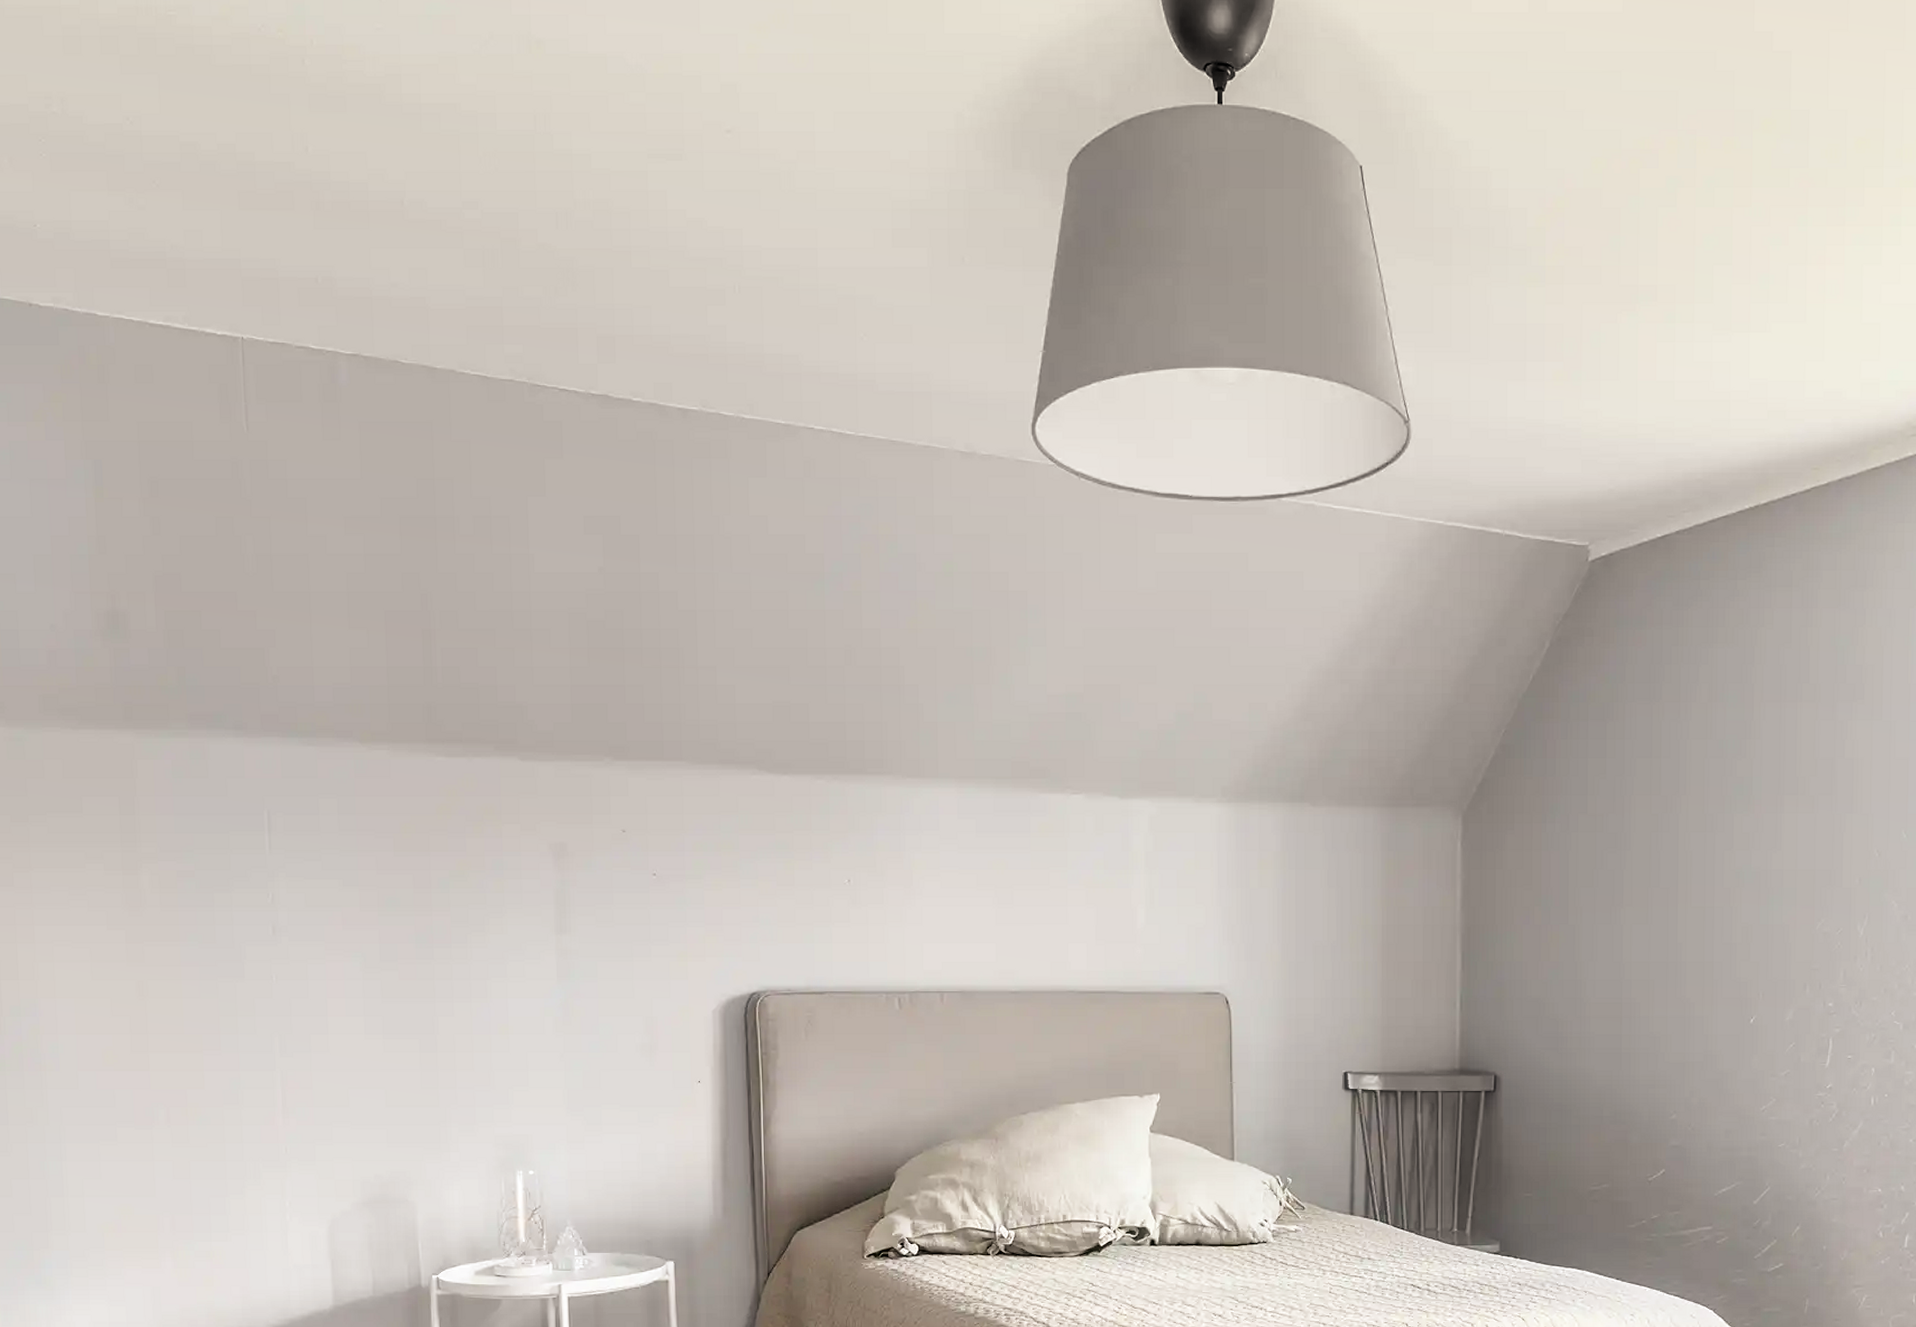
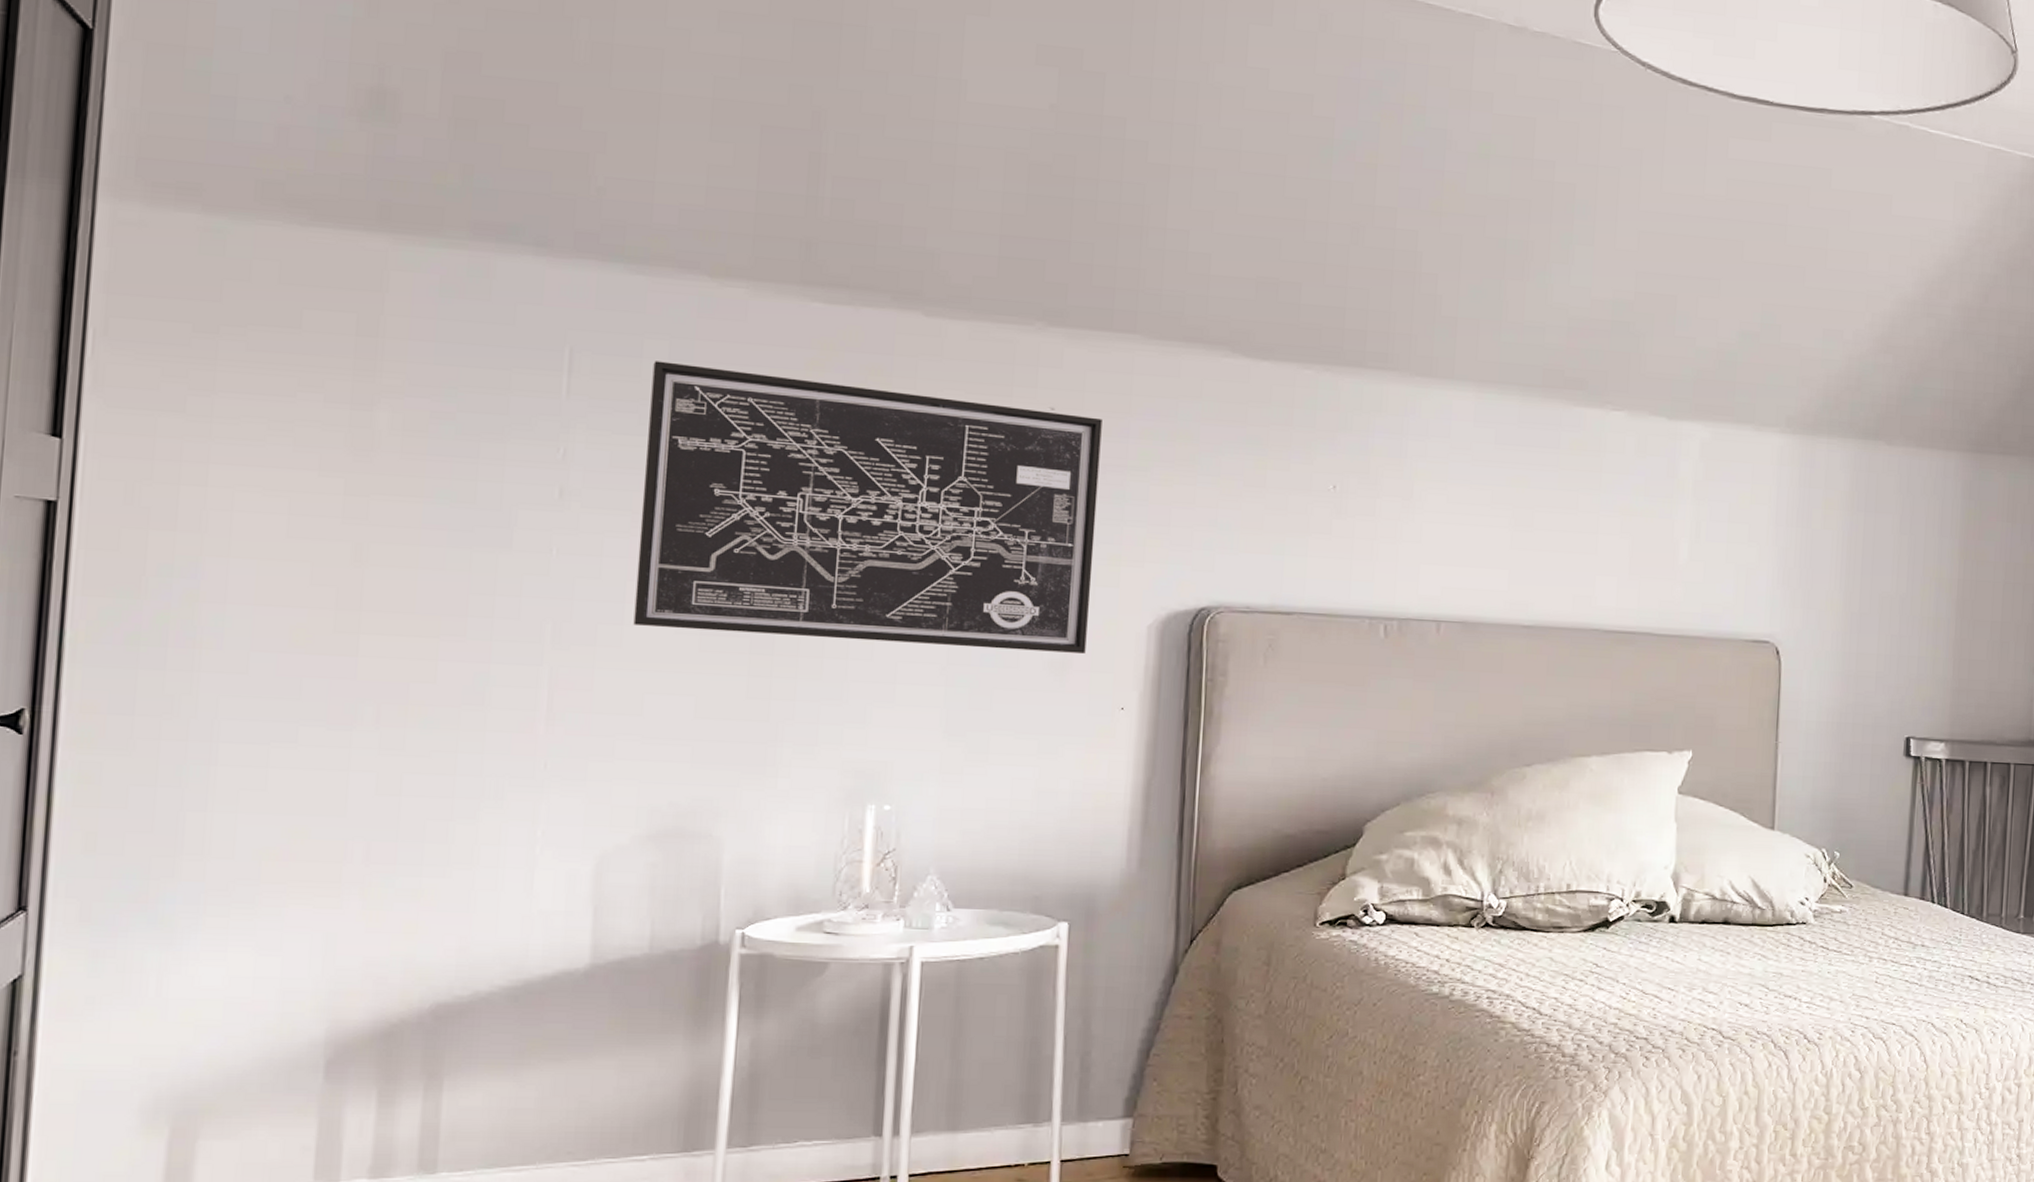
wall art: none [327,816,667,1037] -> present [633,361,1102,654]

